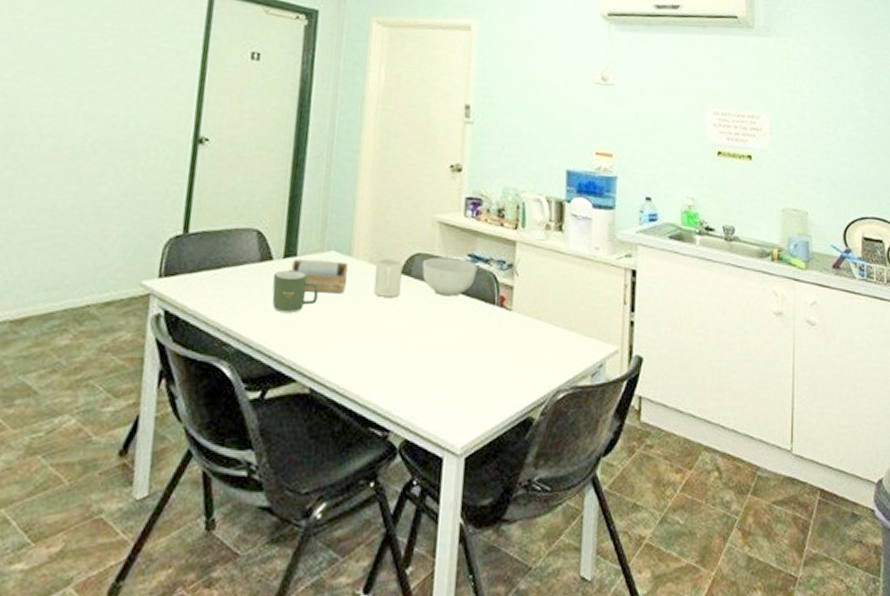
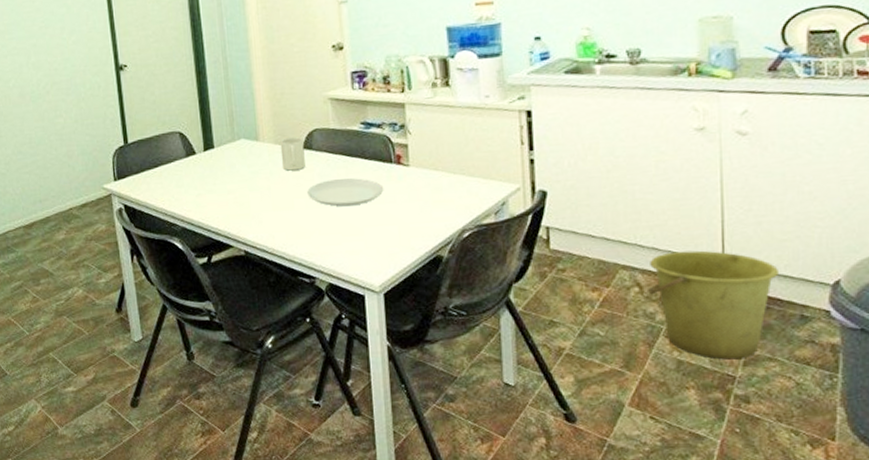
mug: present [271,270,319,313] -> none [198,160,238,195]
napkin holder: present [288,259,348,294] -> none [210,146,258,176]
plate: none [397,314,482,348] -> present [307,178,384,207]
bowl: present [422,256,478,297] -> none [320,127,372,162]
bucket: none [726,436,837,558] -> present [648,250,780,360]

